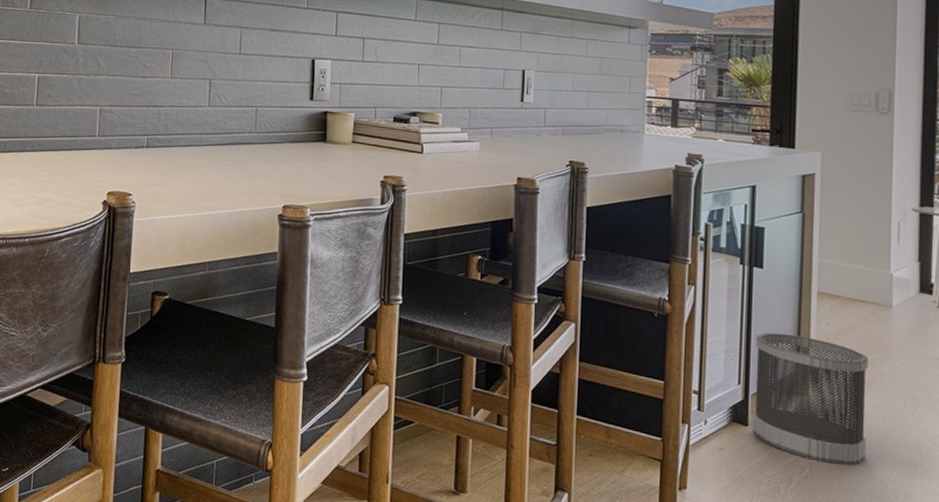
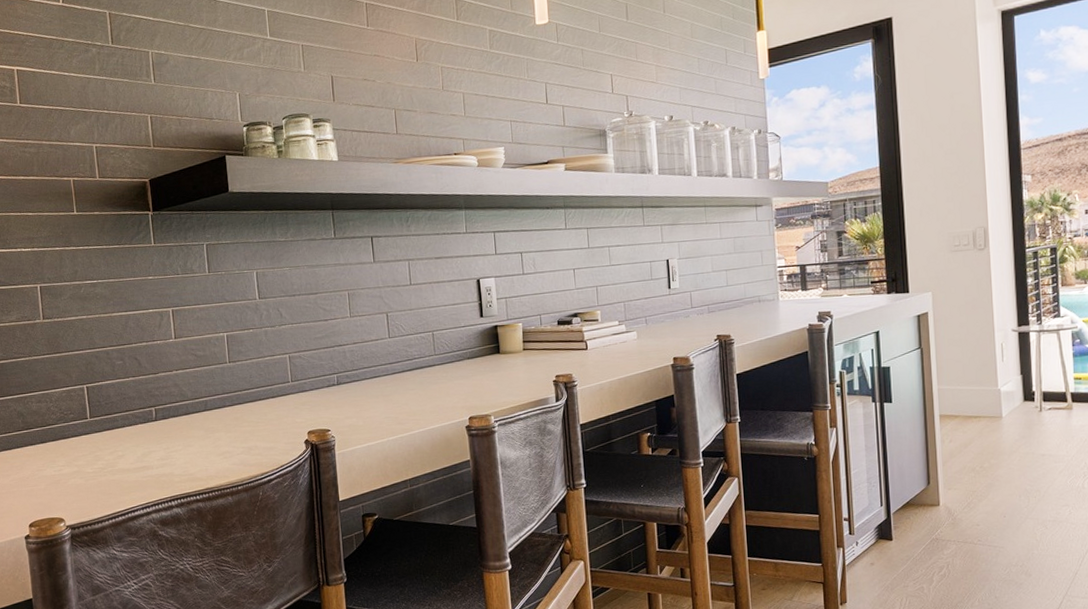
wastebasket: present [752,332,869,466] -> none [891,455,992,560]

